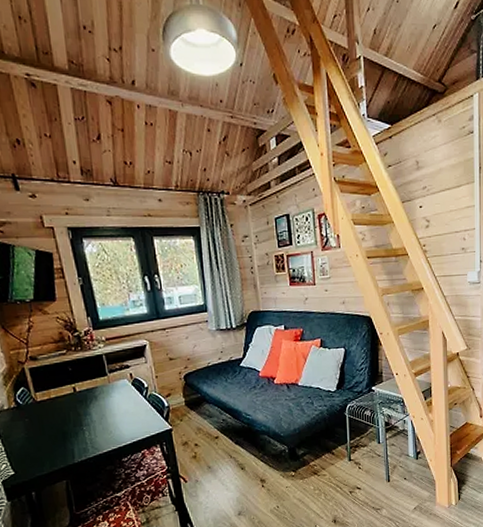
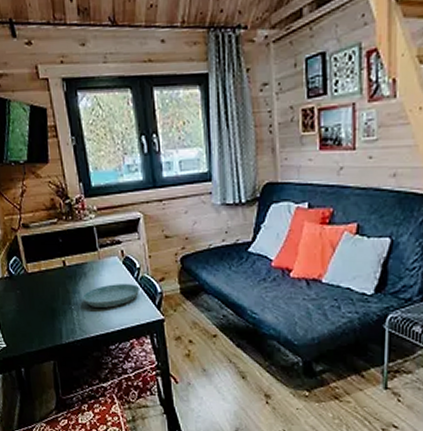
saucer: none [93,402,149,426] -> present [81,284,140,308]

